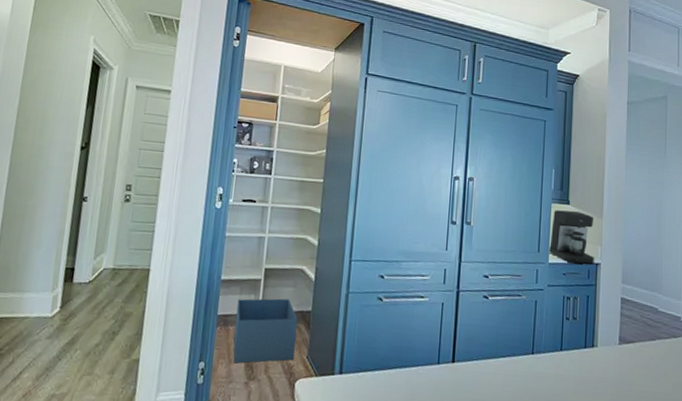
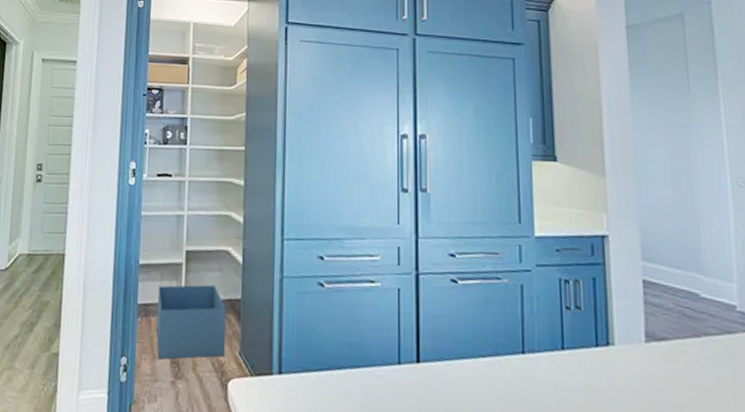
coffee maker: present [549,210,594,264] -> none [534,169,599,237]

